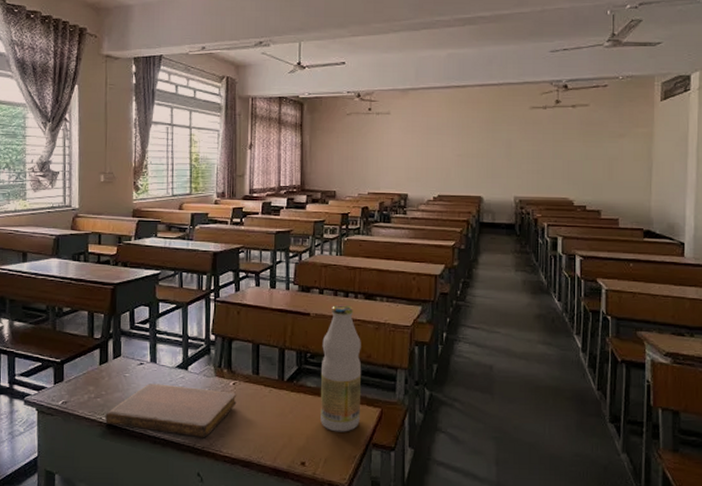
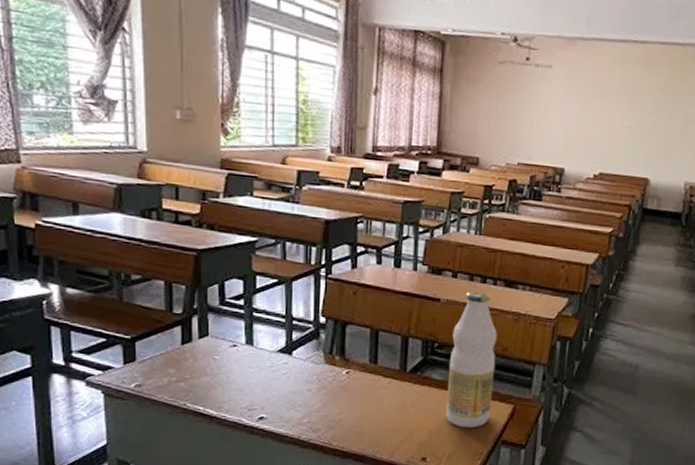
notebook: present [105,383,237,438] -> none [191,368,351,430]

